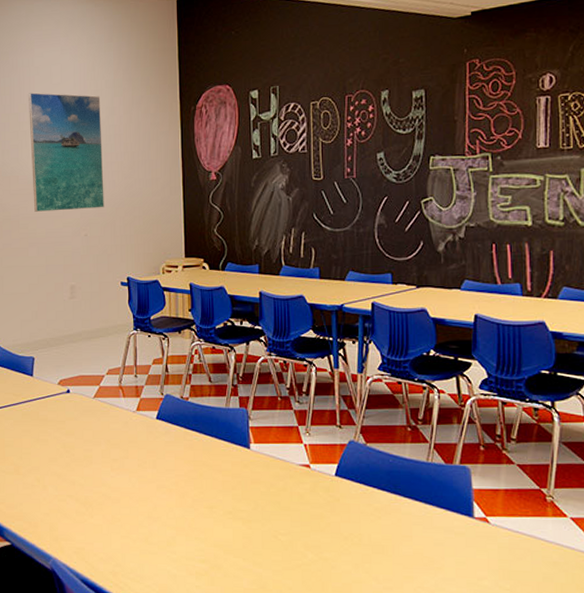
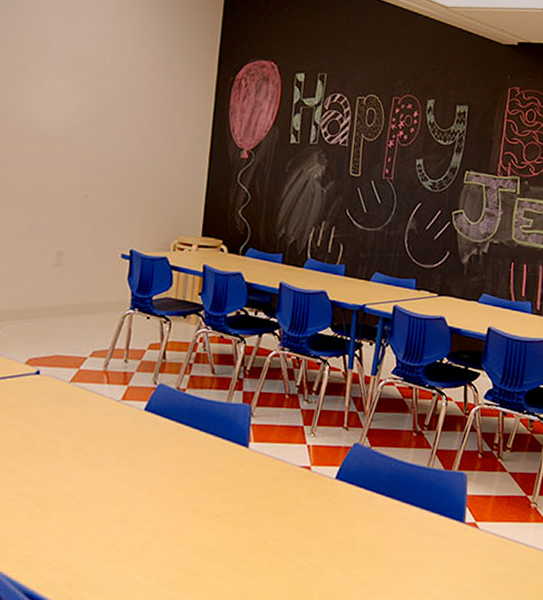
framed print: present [29,92,104,212] -> none [22,22,125,169]

